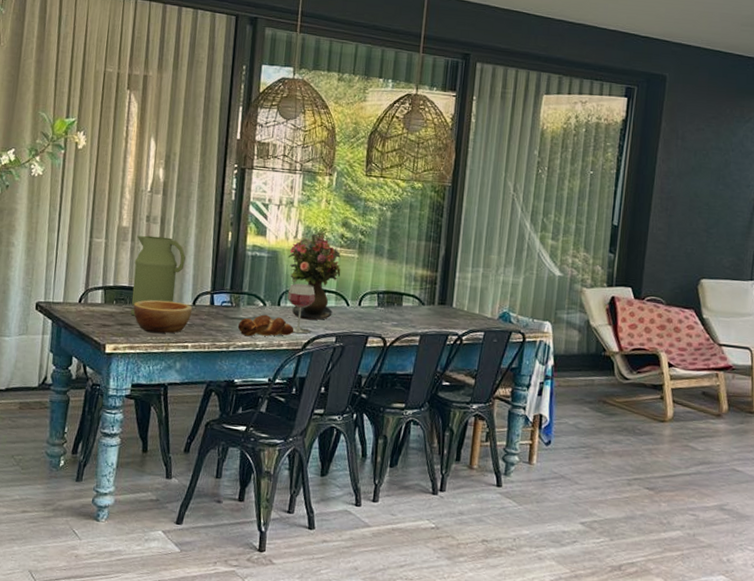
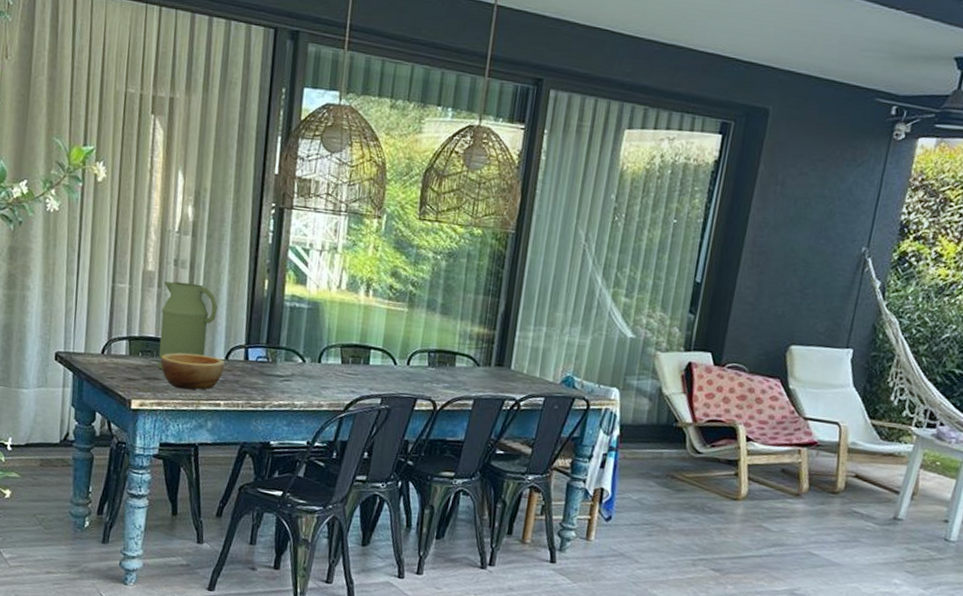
bread loaf: present [237,314,294,337] -> none [274,372,336,396]
bouquet: present [287,230,341,321] -> none [330,280,389,380]
wineglass: present [287,283,315,334] -> none [328,338,360,394]

